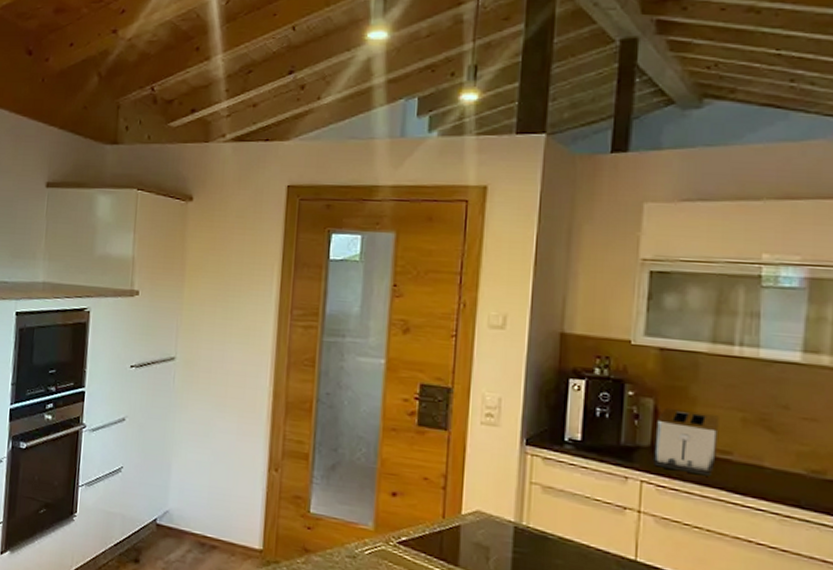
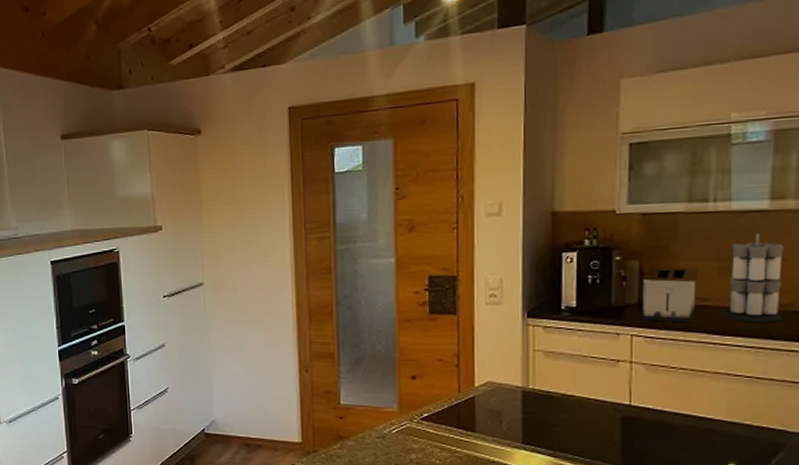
spice rack: none [746,387,817,490] -> present [724,233,784,323]

